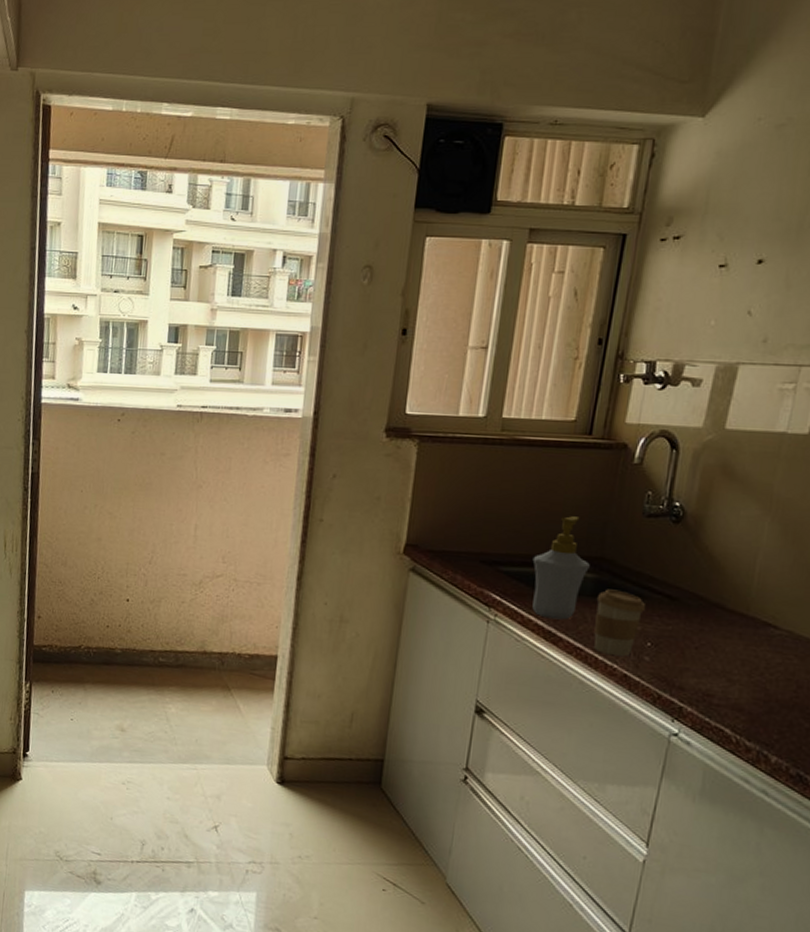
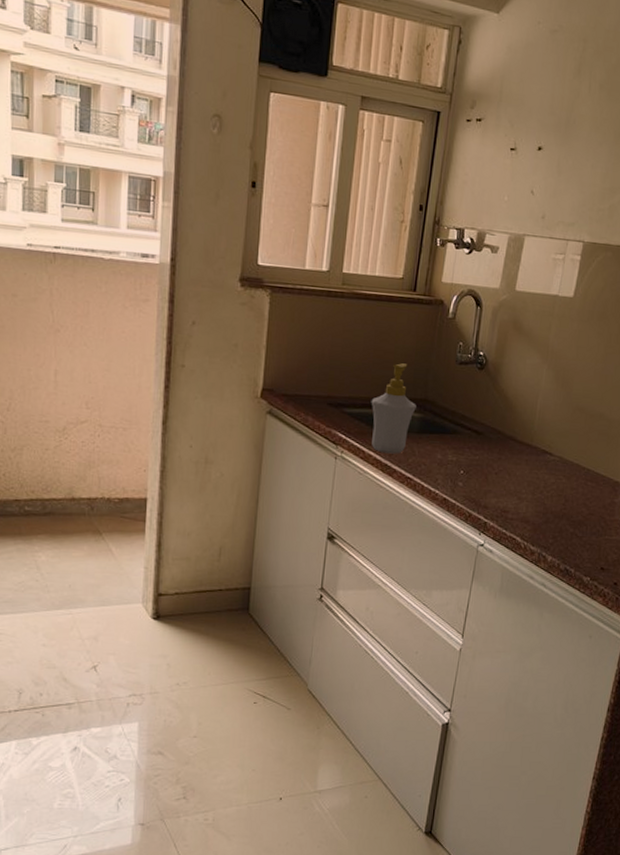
coffee cup: present [594,589,647,657] -> none [421,426,460,484]

